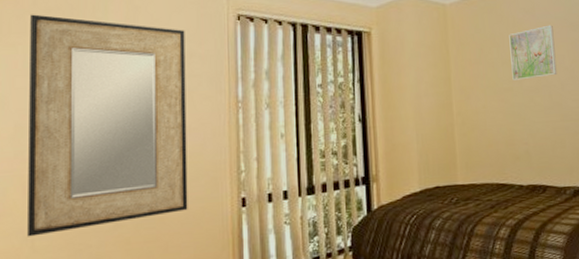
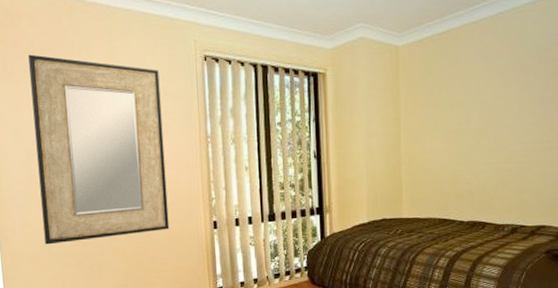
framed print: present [509,25,557,80] -> none [459,67,505,122]

